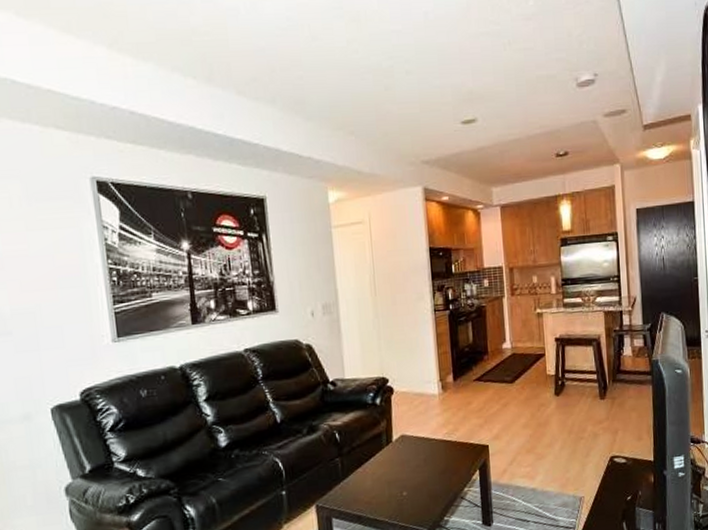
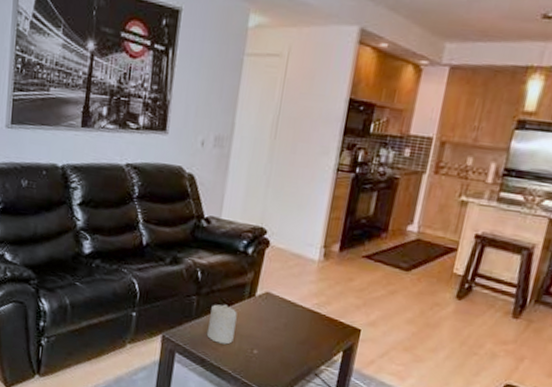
candle: none [355,457,383,496] -> present [206,304,238,345]

